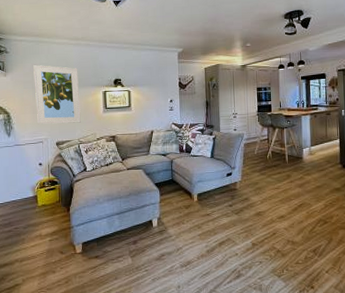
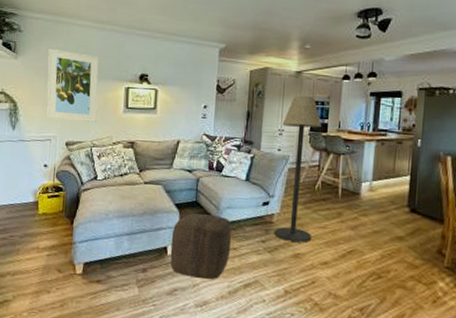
ottoman: none [155,188,205,243] -> present [170,213,232,280]
floor lamp: none [235,84,269,203] -> present [274,95,322,243]

